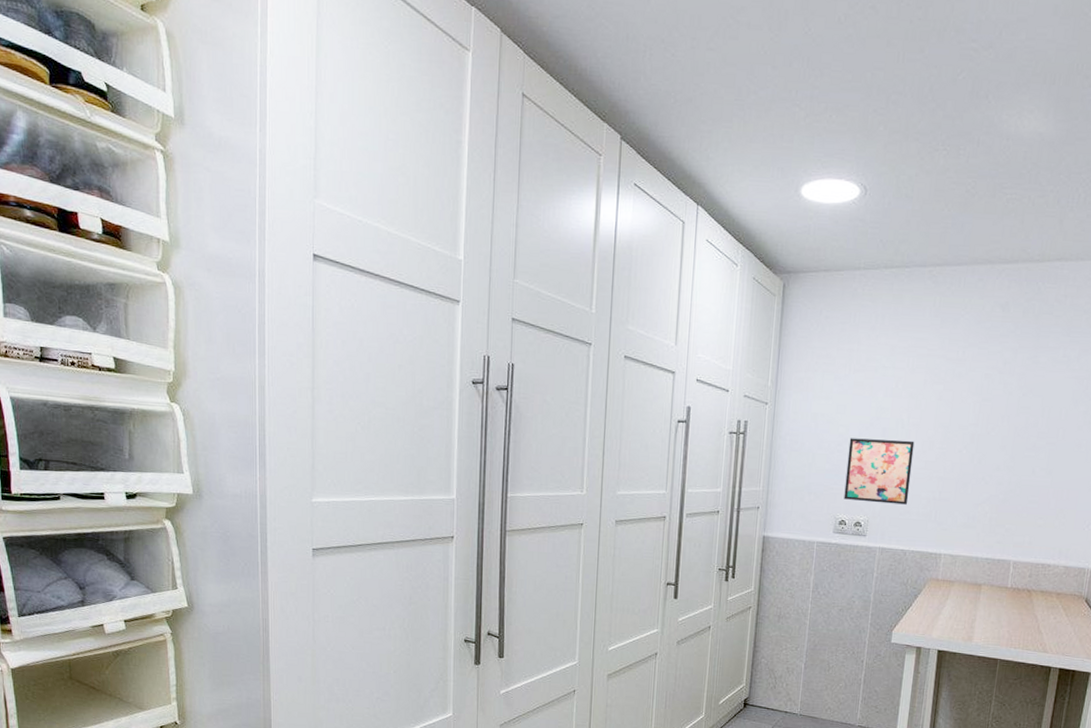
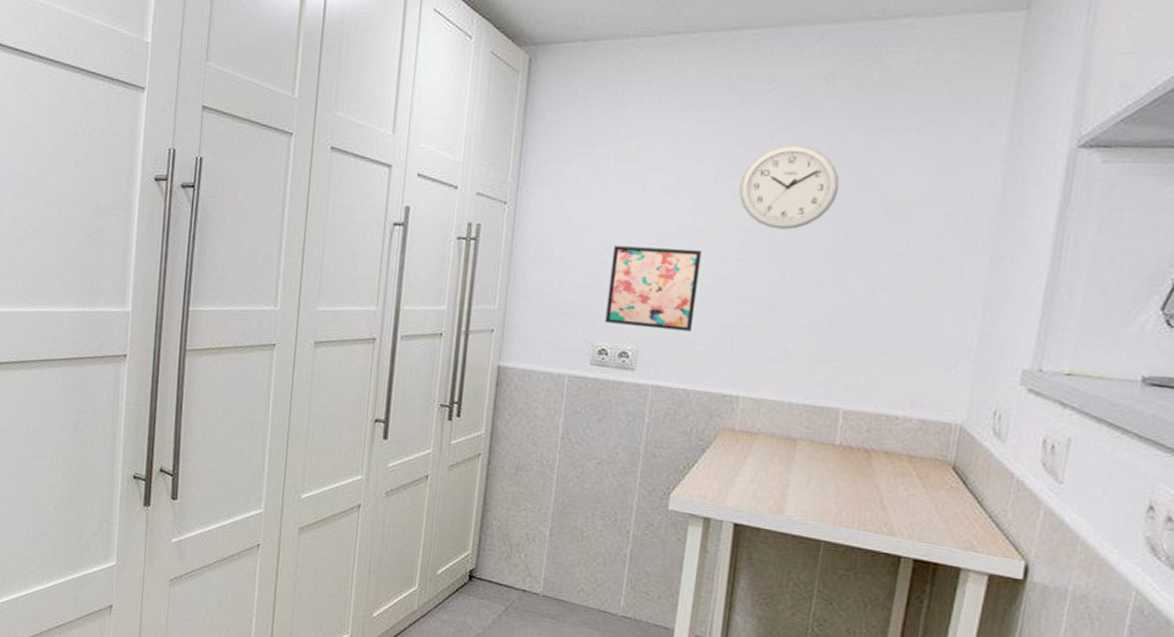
wall clock: none [941,358,1012,425] -> present [739,144,840,230]

